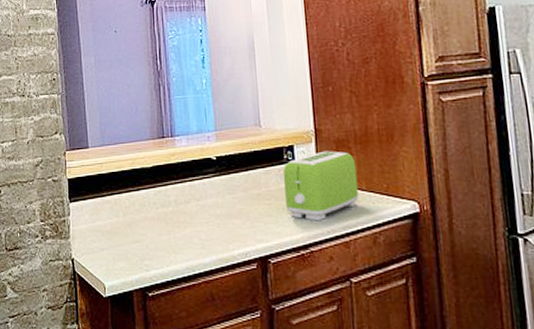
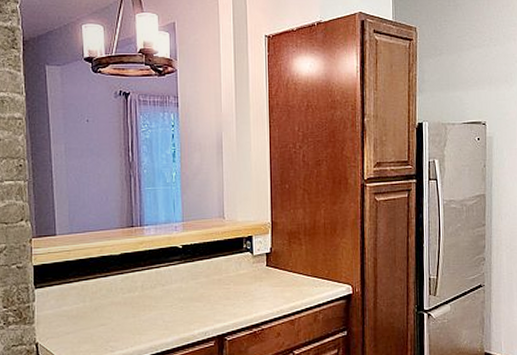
toaster: present [283,151,359,221] -> none [242,241,305,303]

